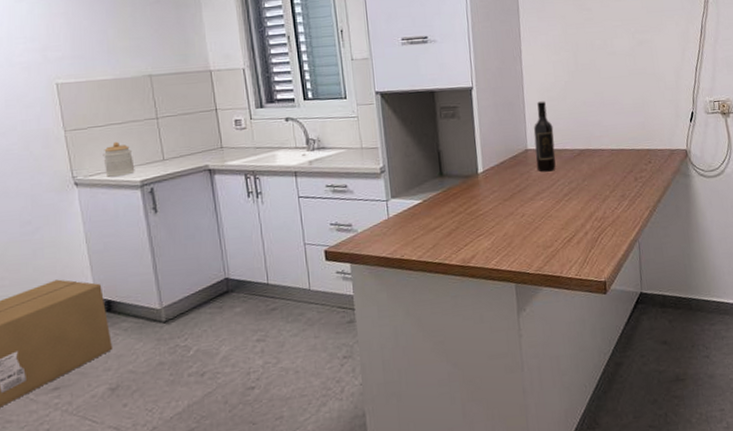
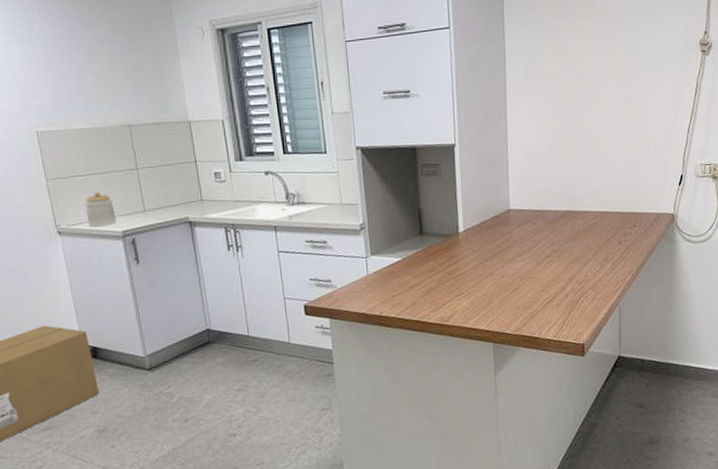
wine bottle: present [533,101,556,172] -> none [516,160,538,233]

